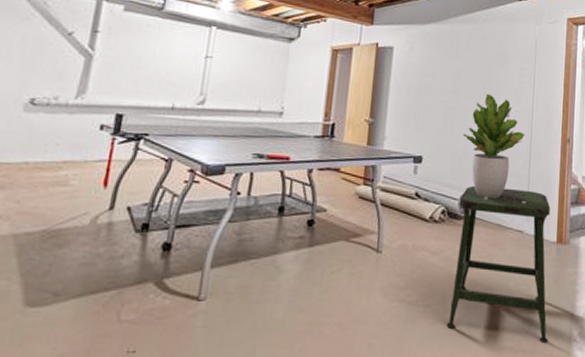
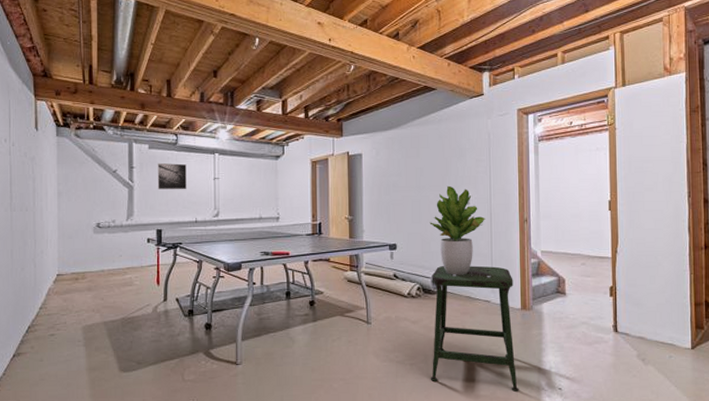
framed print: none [127,29,172,67] -> present [157,162,187,190]

